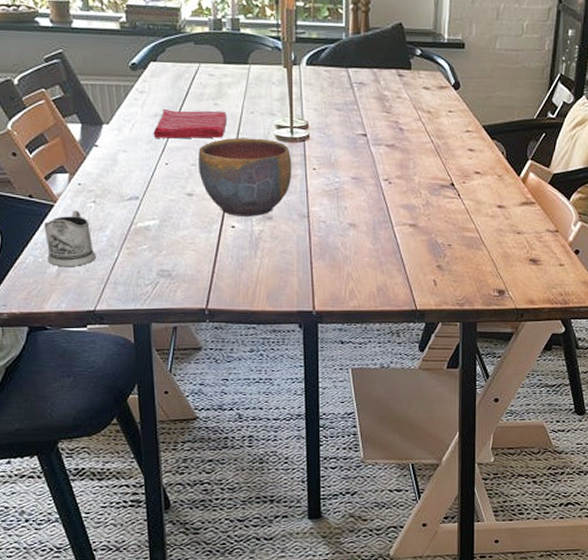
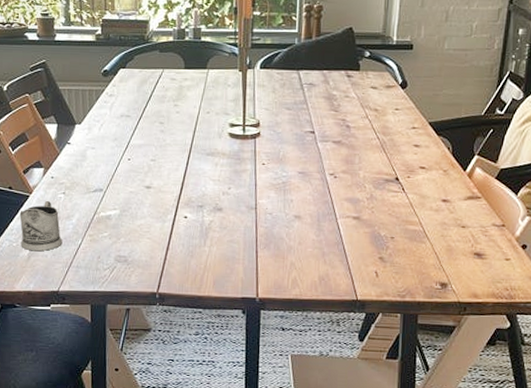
dish towel: present [153,109,227,139] -> none [119,111,185,137]
bowl: present [198,137,292,217] -> none [157,135,243,208]

